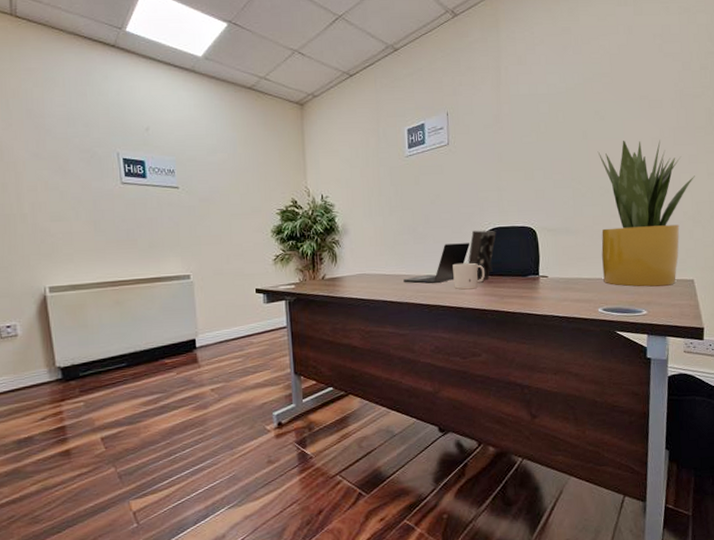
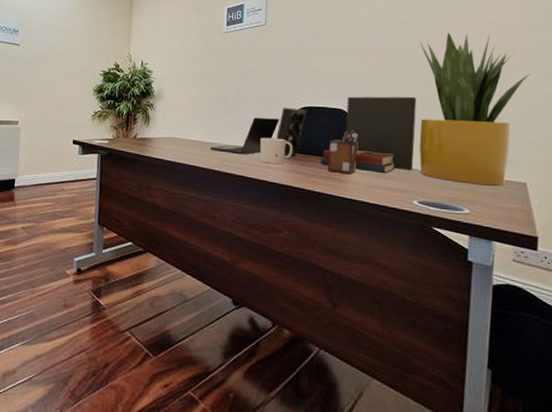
books: none [512,266,580,286] -> present [321,149,395,173]
desk organizer: none [518,247,547,291] -> present [327,130,358,175]
binder: none [533,207,598,281] -> present [346,96,417,171]

